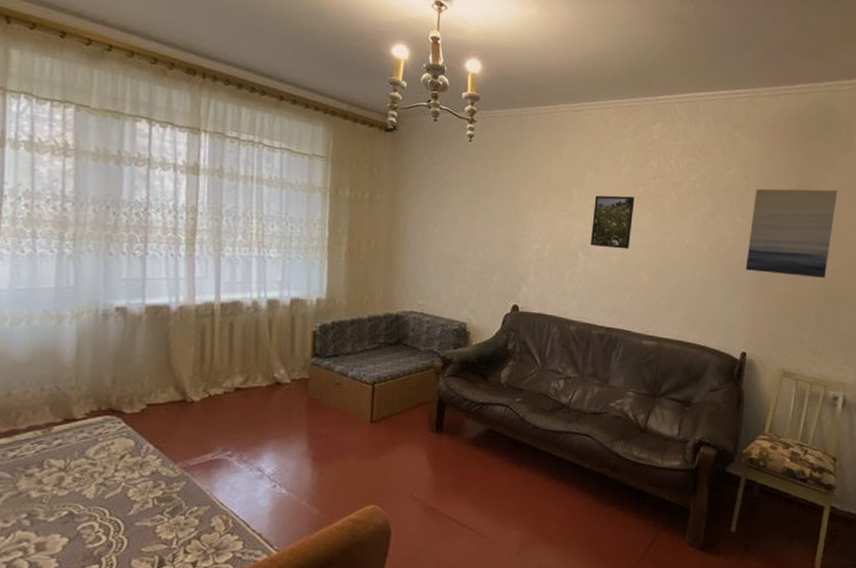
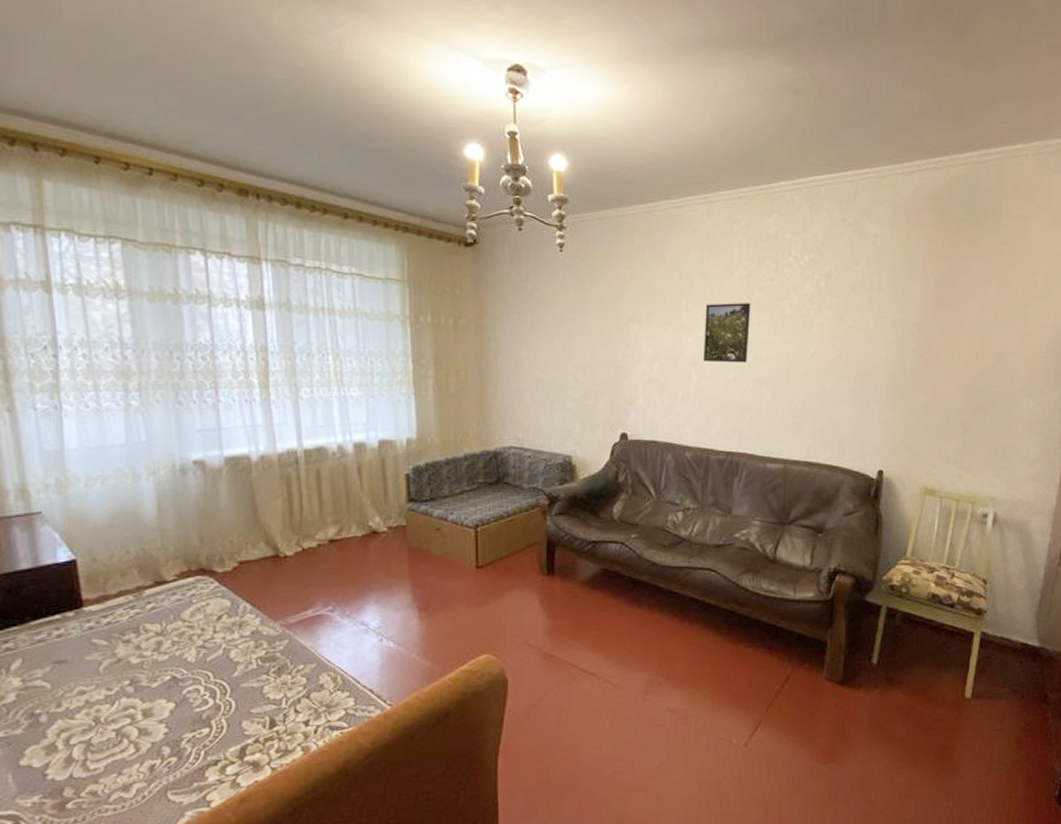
wall art: present [745,188,838,279] -> none [879,279,984,383]

